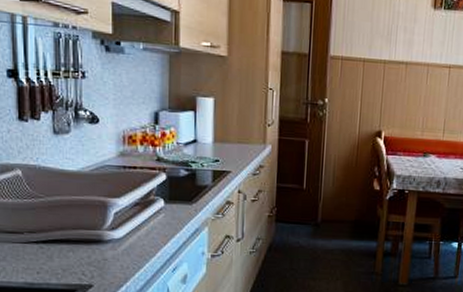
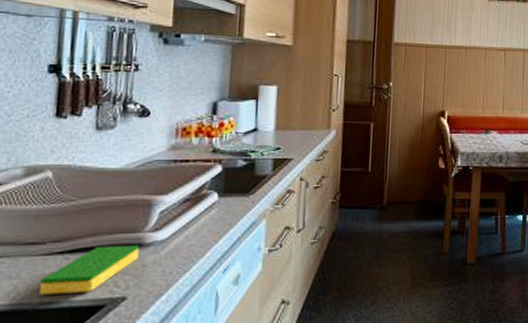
dish sponge: none [23,240,100,278] -> present [40,246,140,295]

